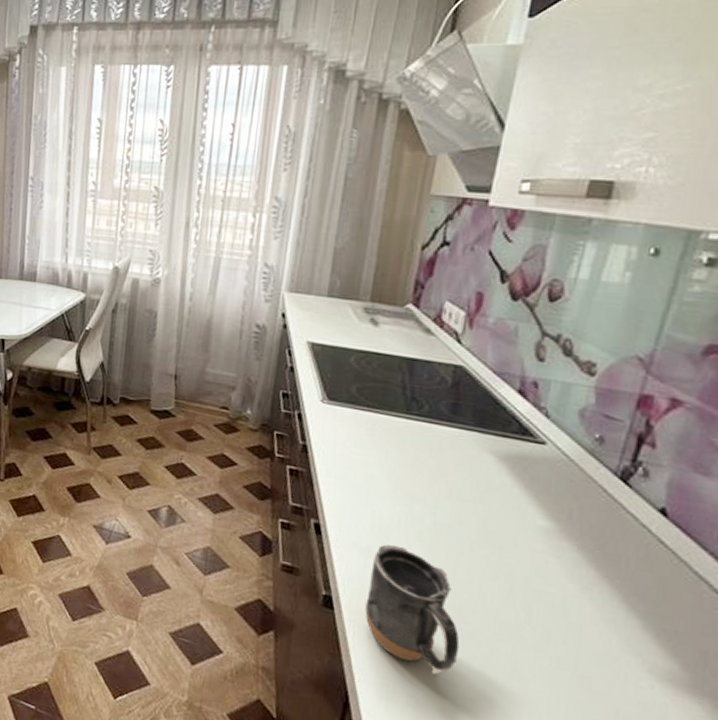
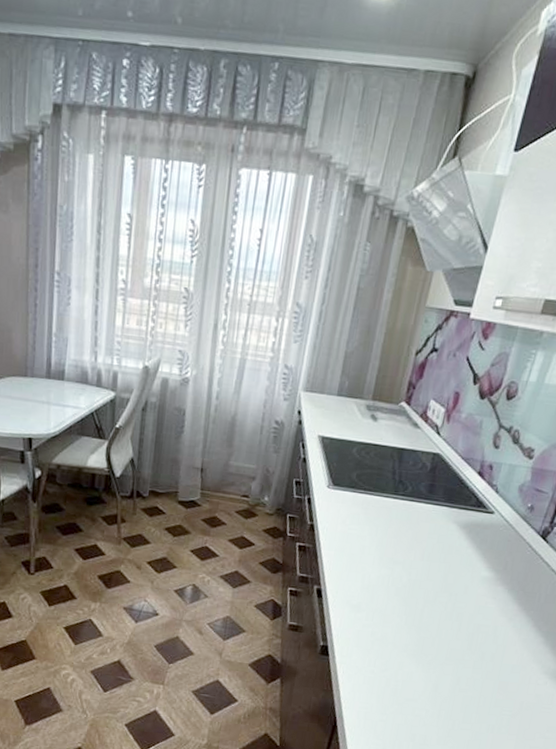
mug: present [365,544,460,675] -> none [352,600,421,695]

